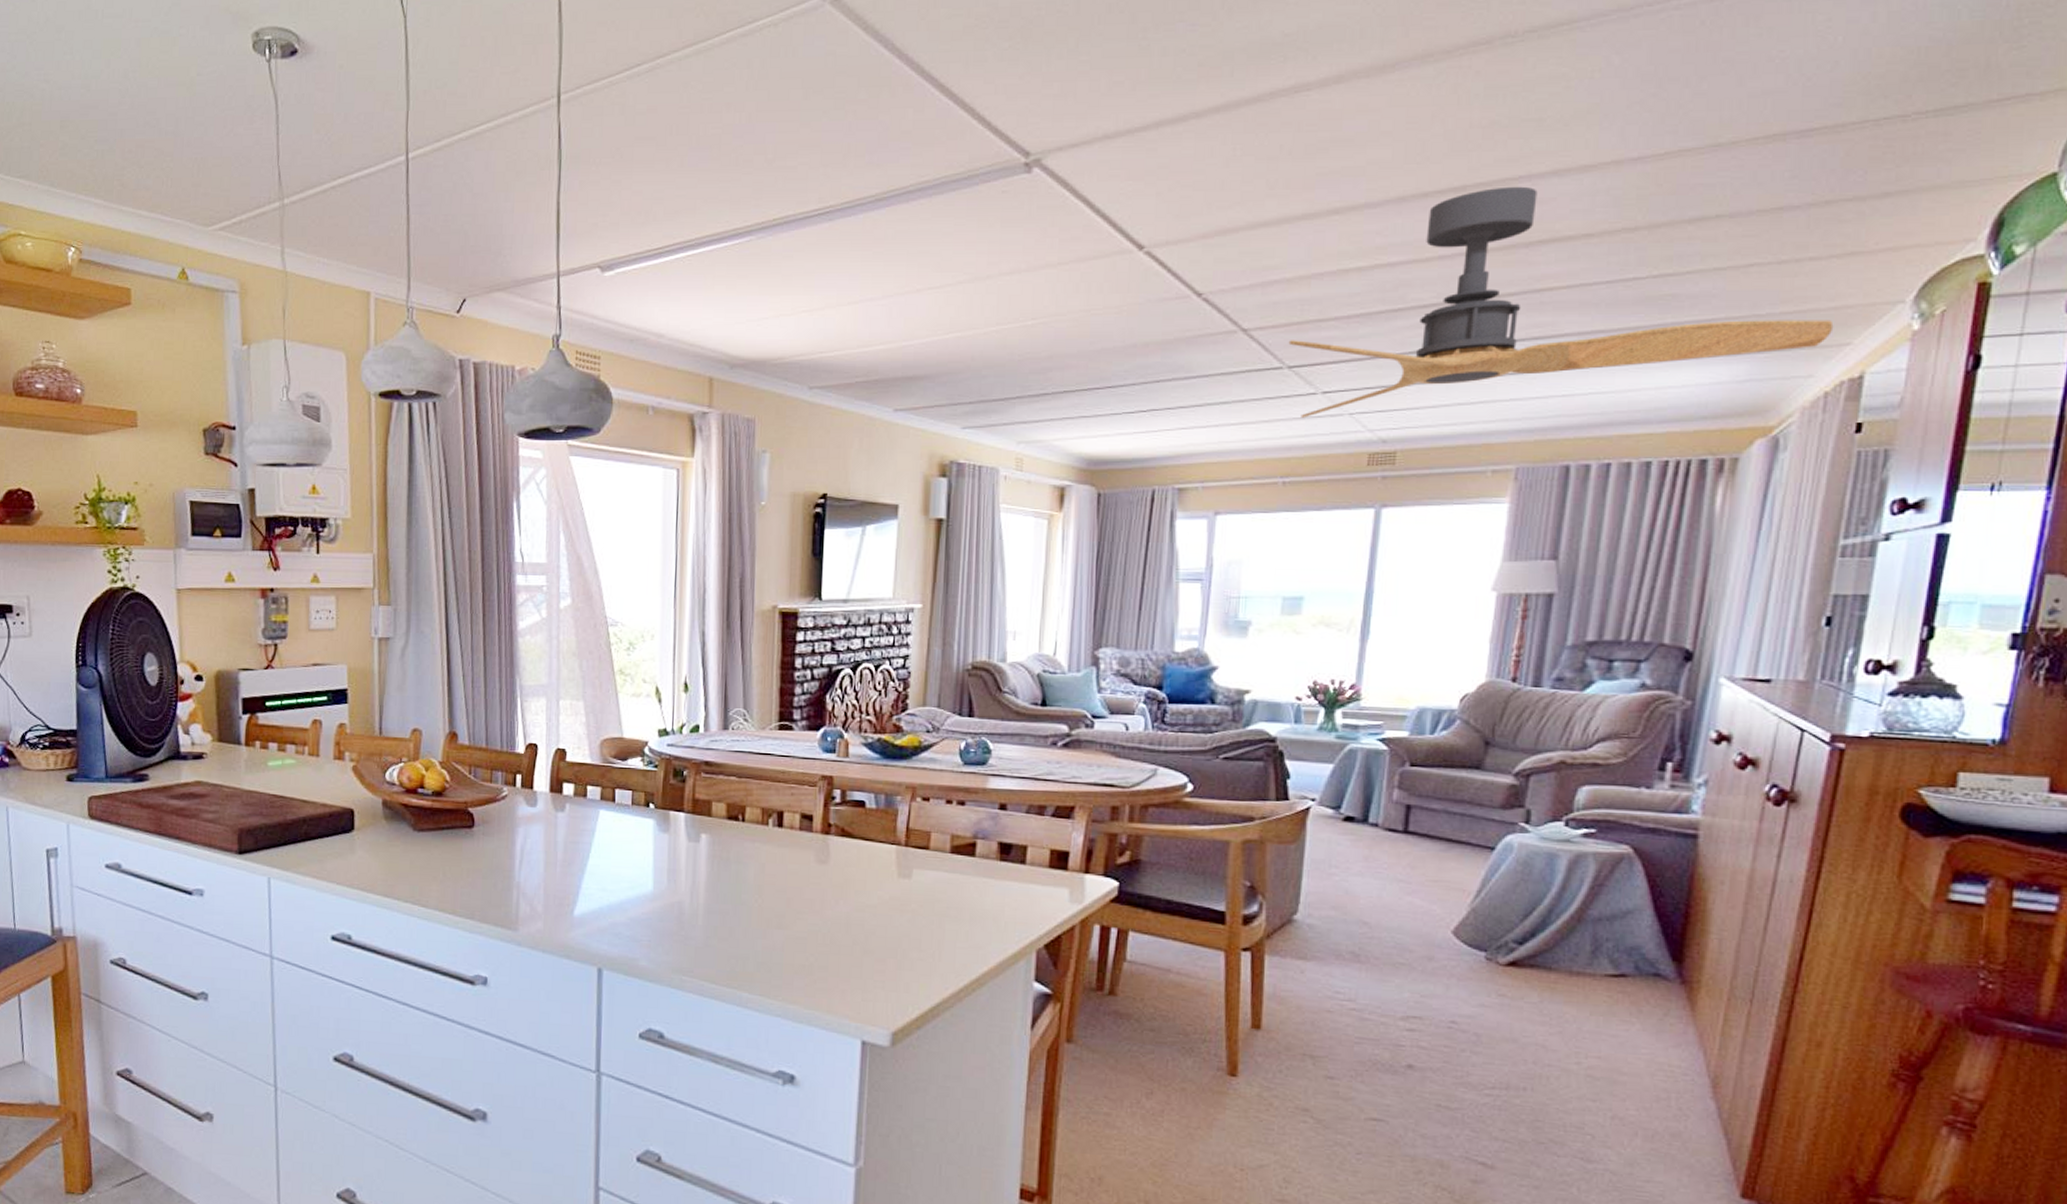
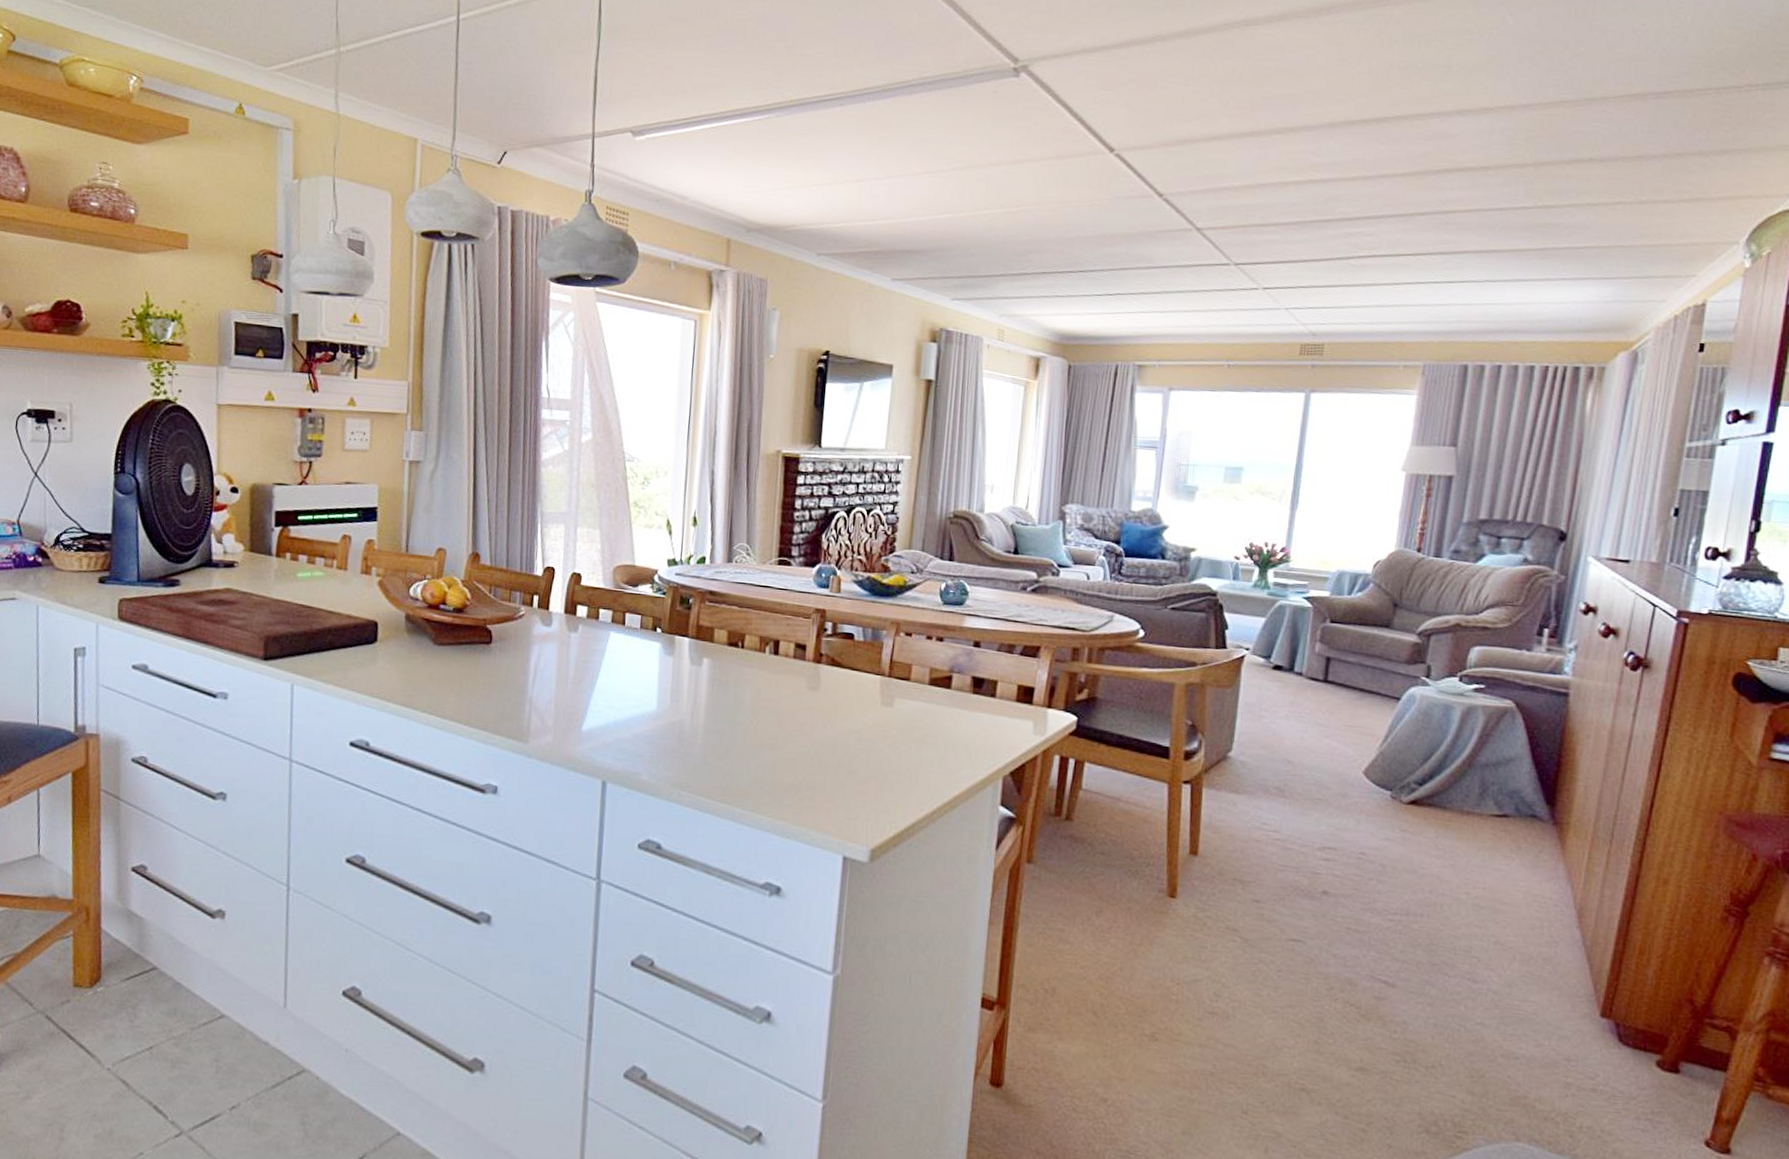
ceiling fan: present [1288,186,1834,419] -> none [1235,121,1683,310]

